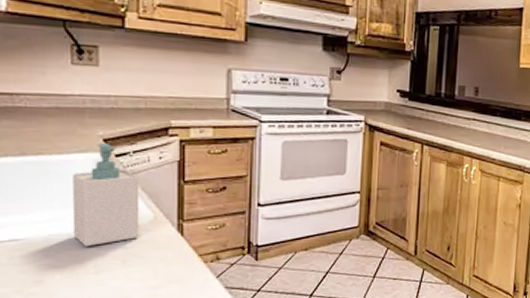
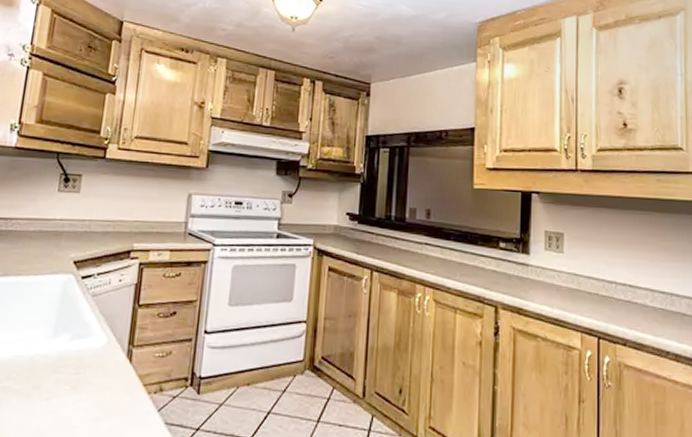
soap bottle: present [72,143,140,247] -> none [34,265,100,371]

